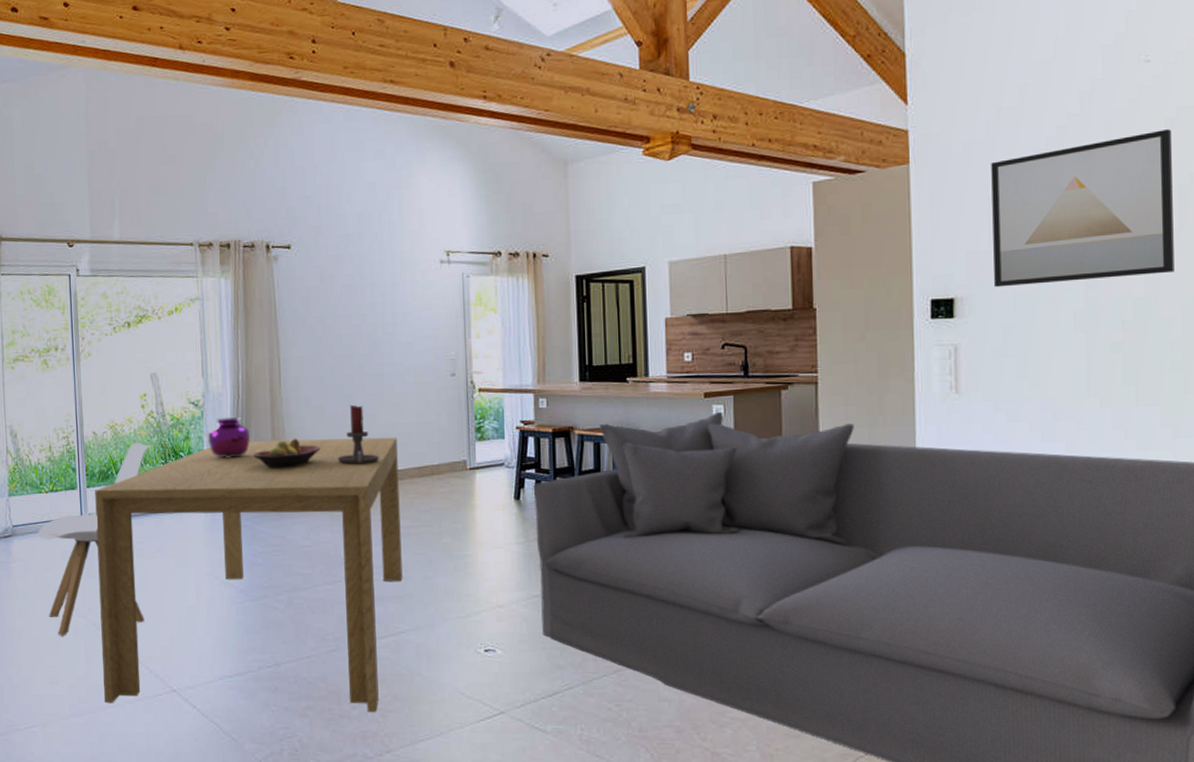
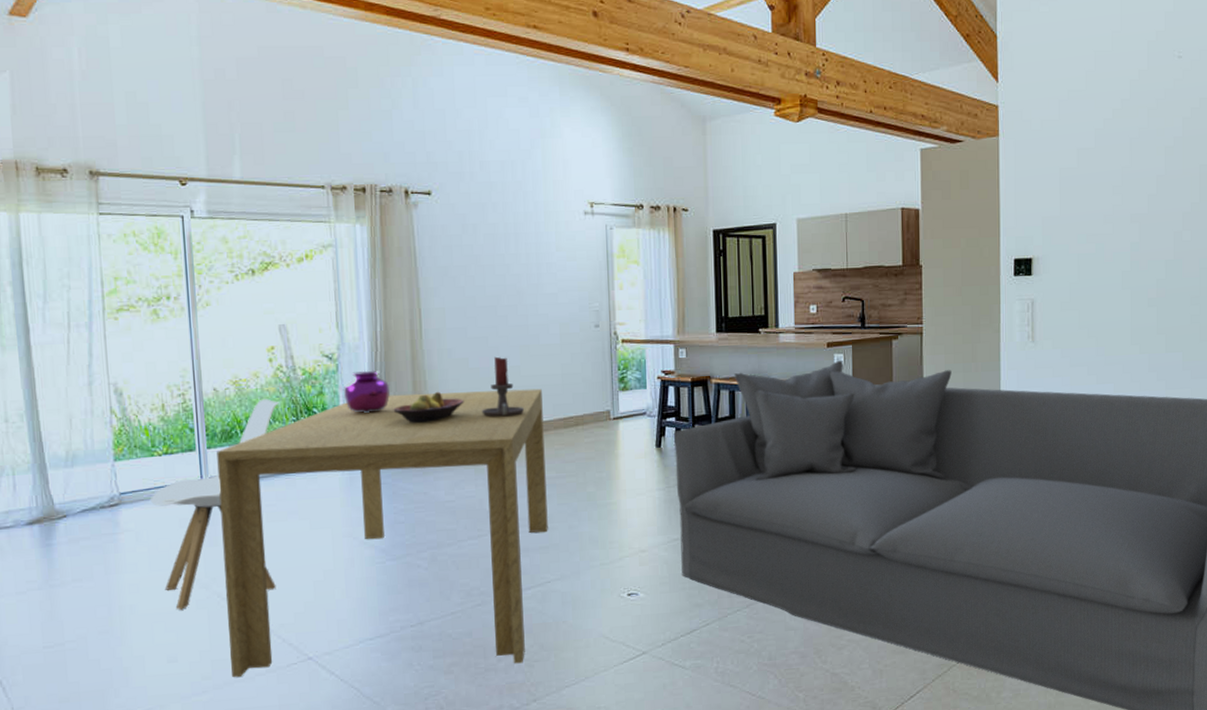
wall art: present [991,129,1174,288] -> none [1062,117,1195,249]

